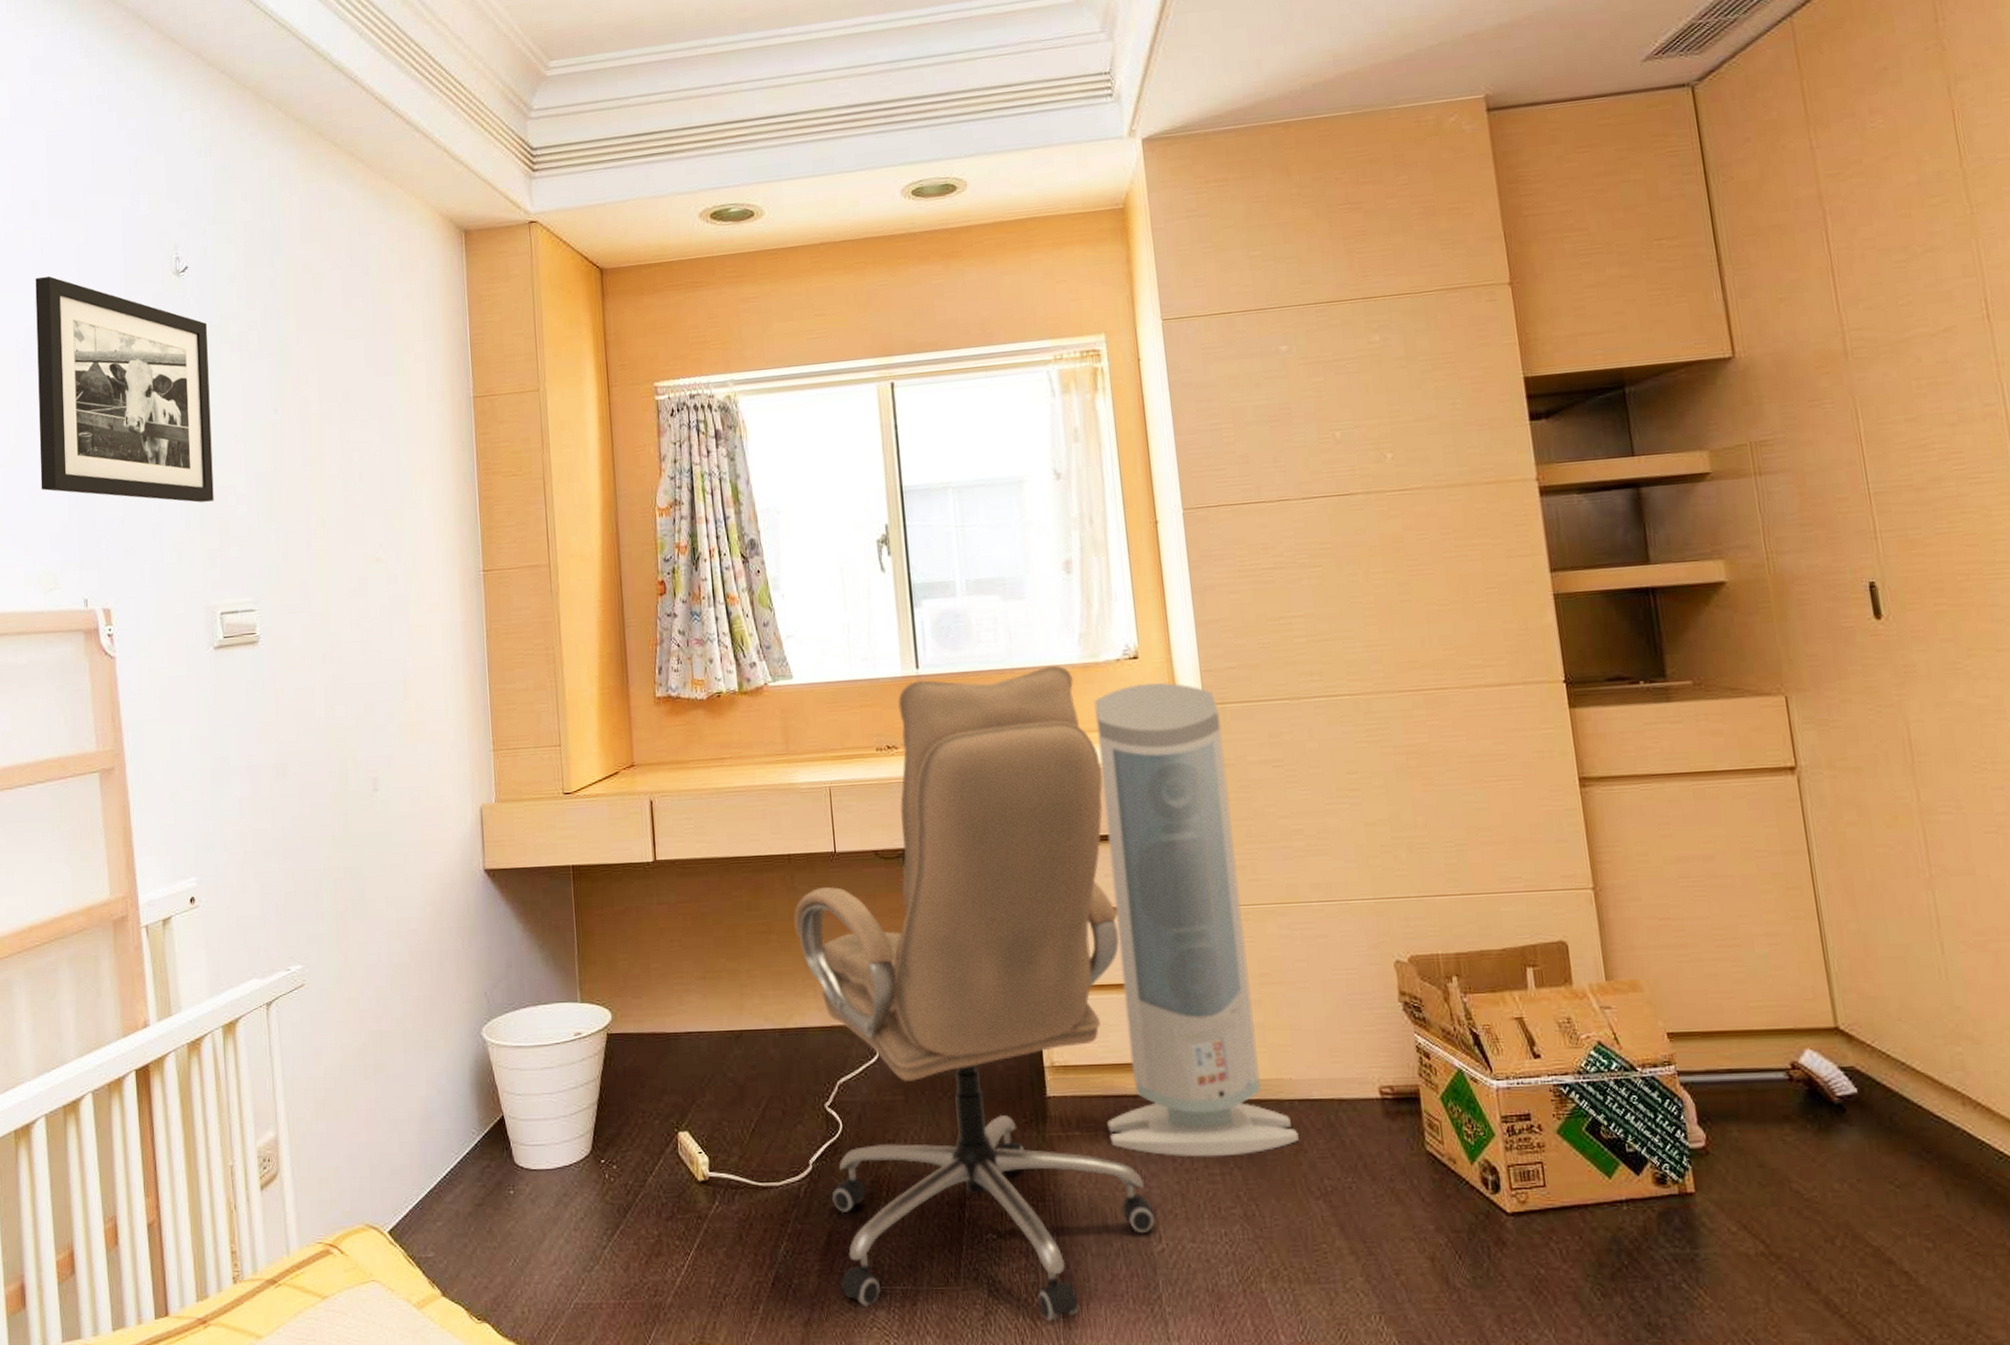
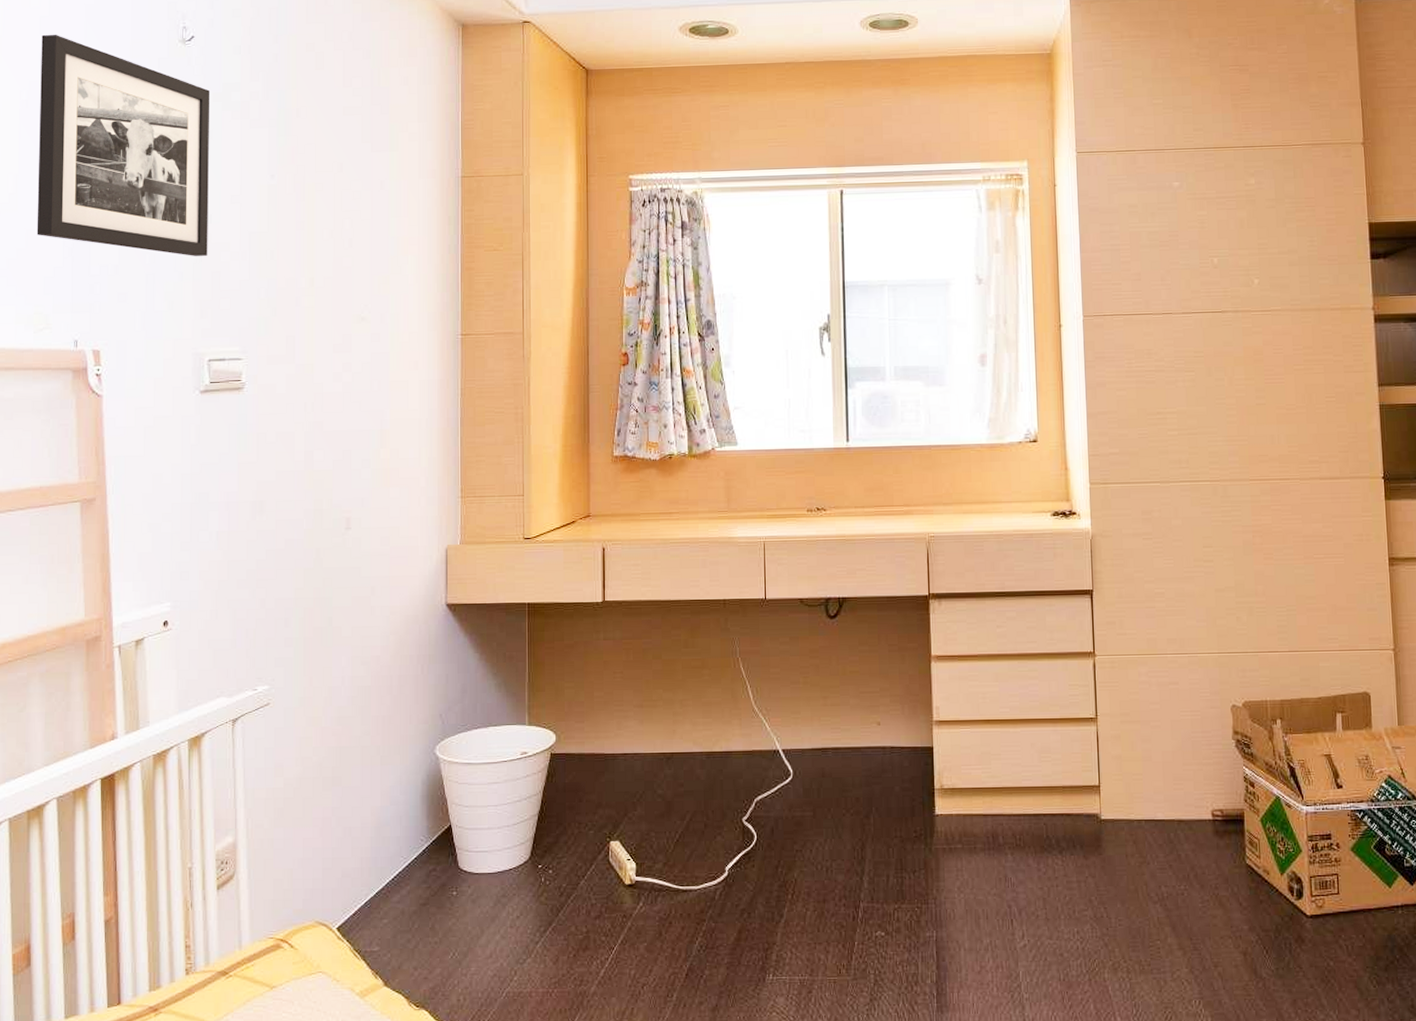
office chair: present [793,665,1156,1322] -> none [724,444,1021,1007]
air purifier: present [1094,682,1299,1158] -> none [985,463,1143,868]

